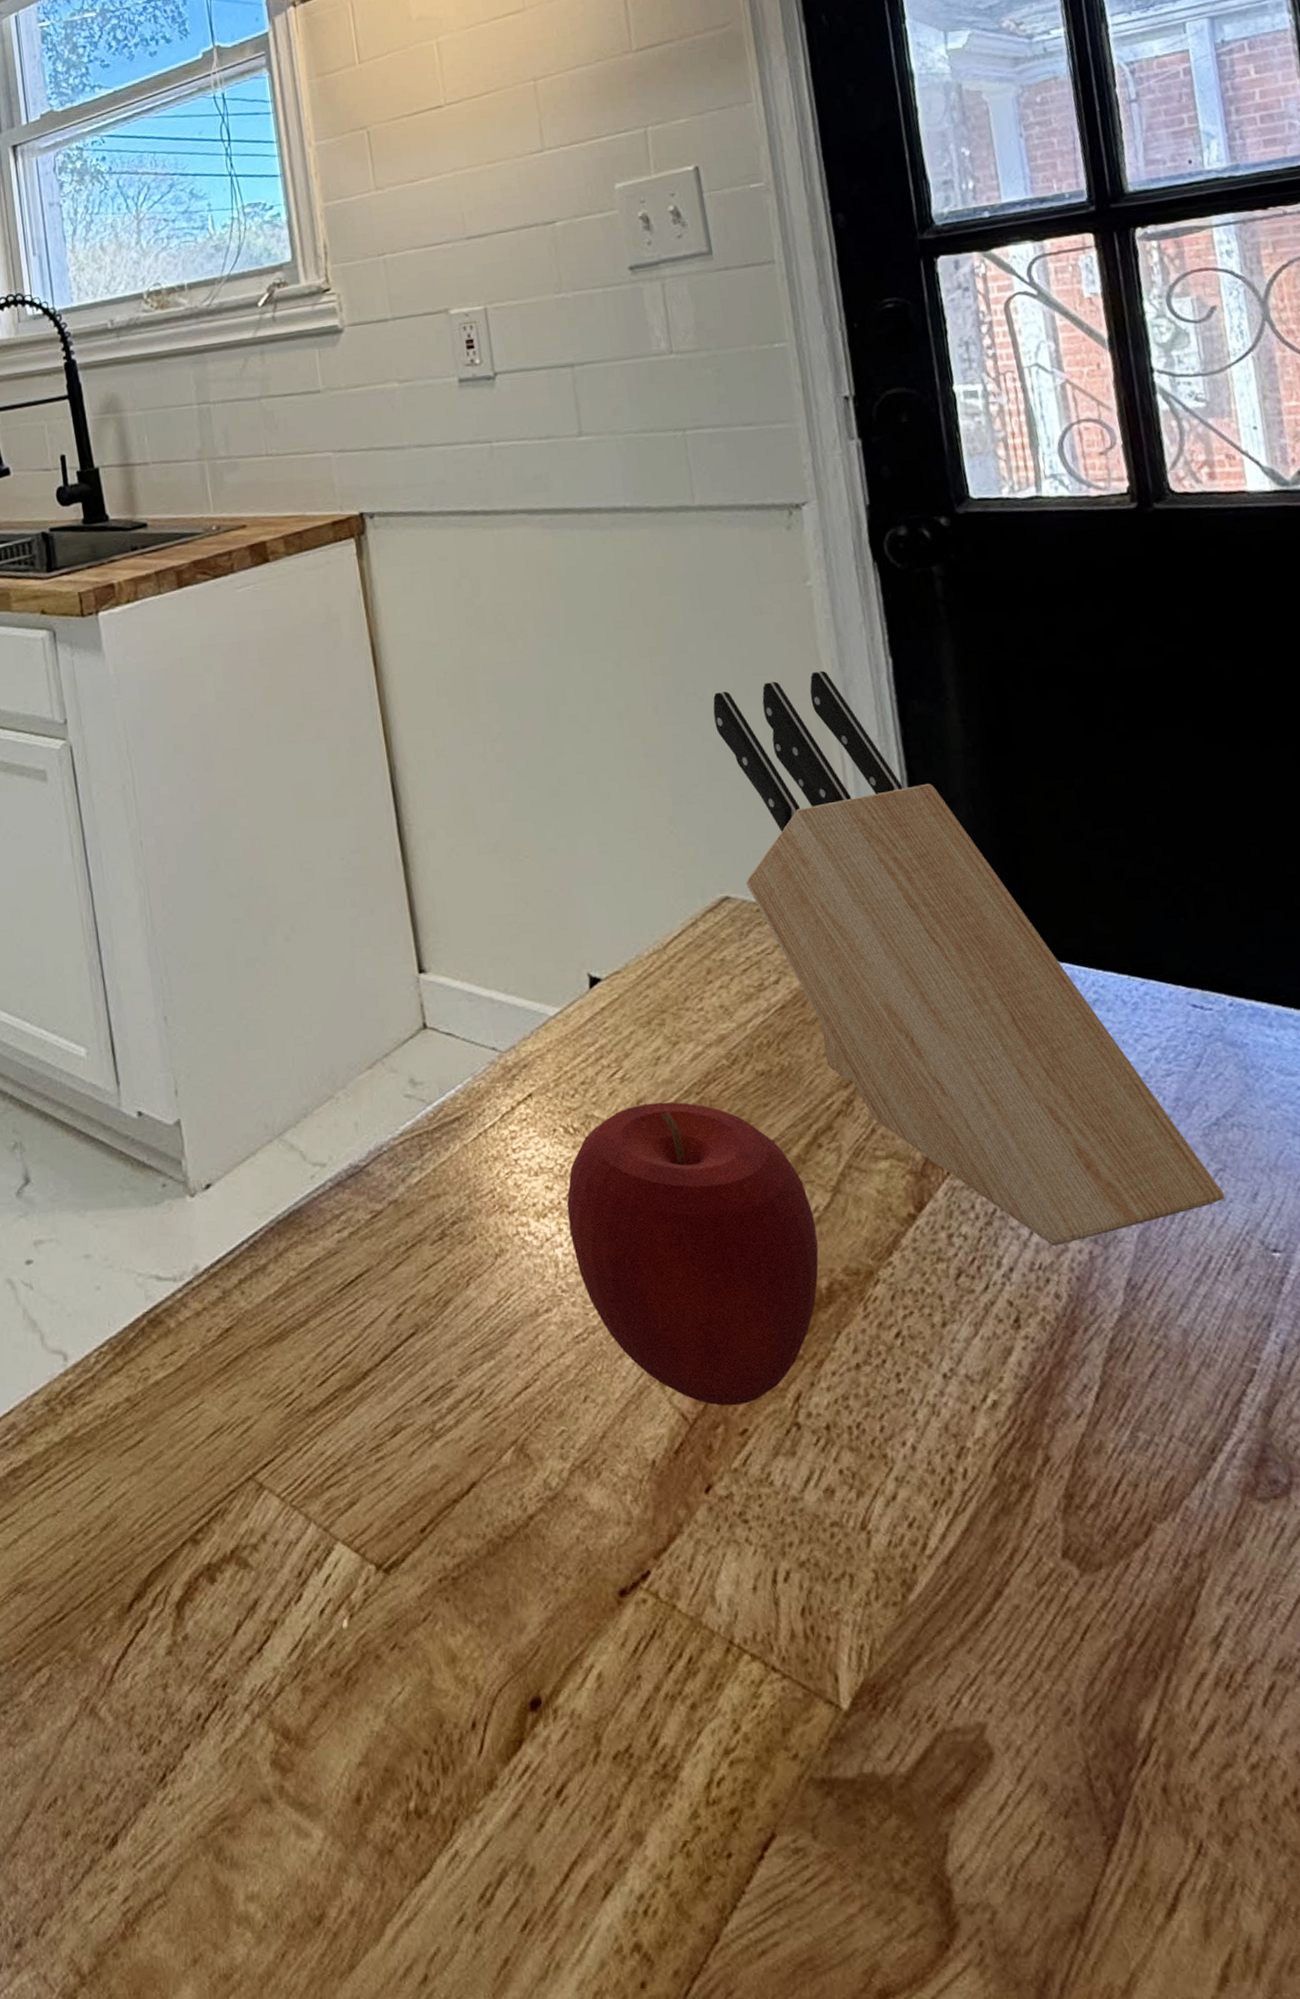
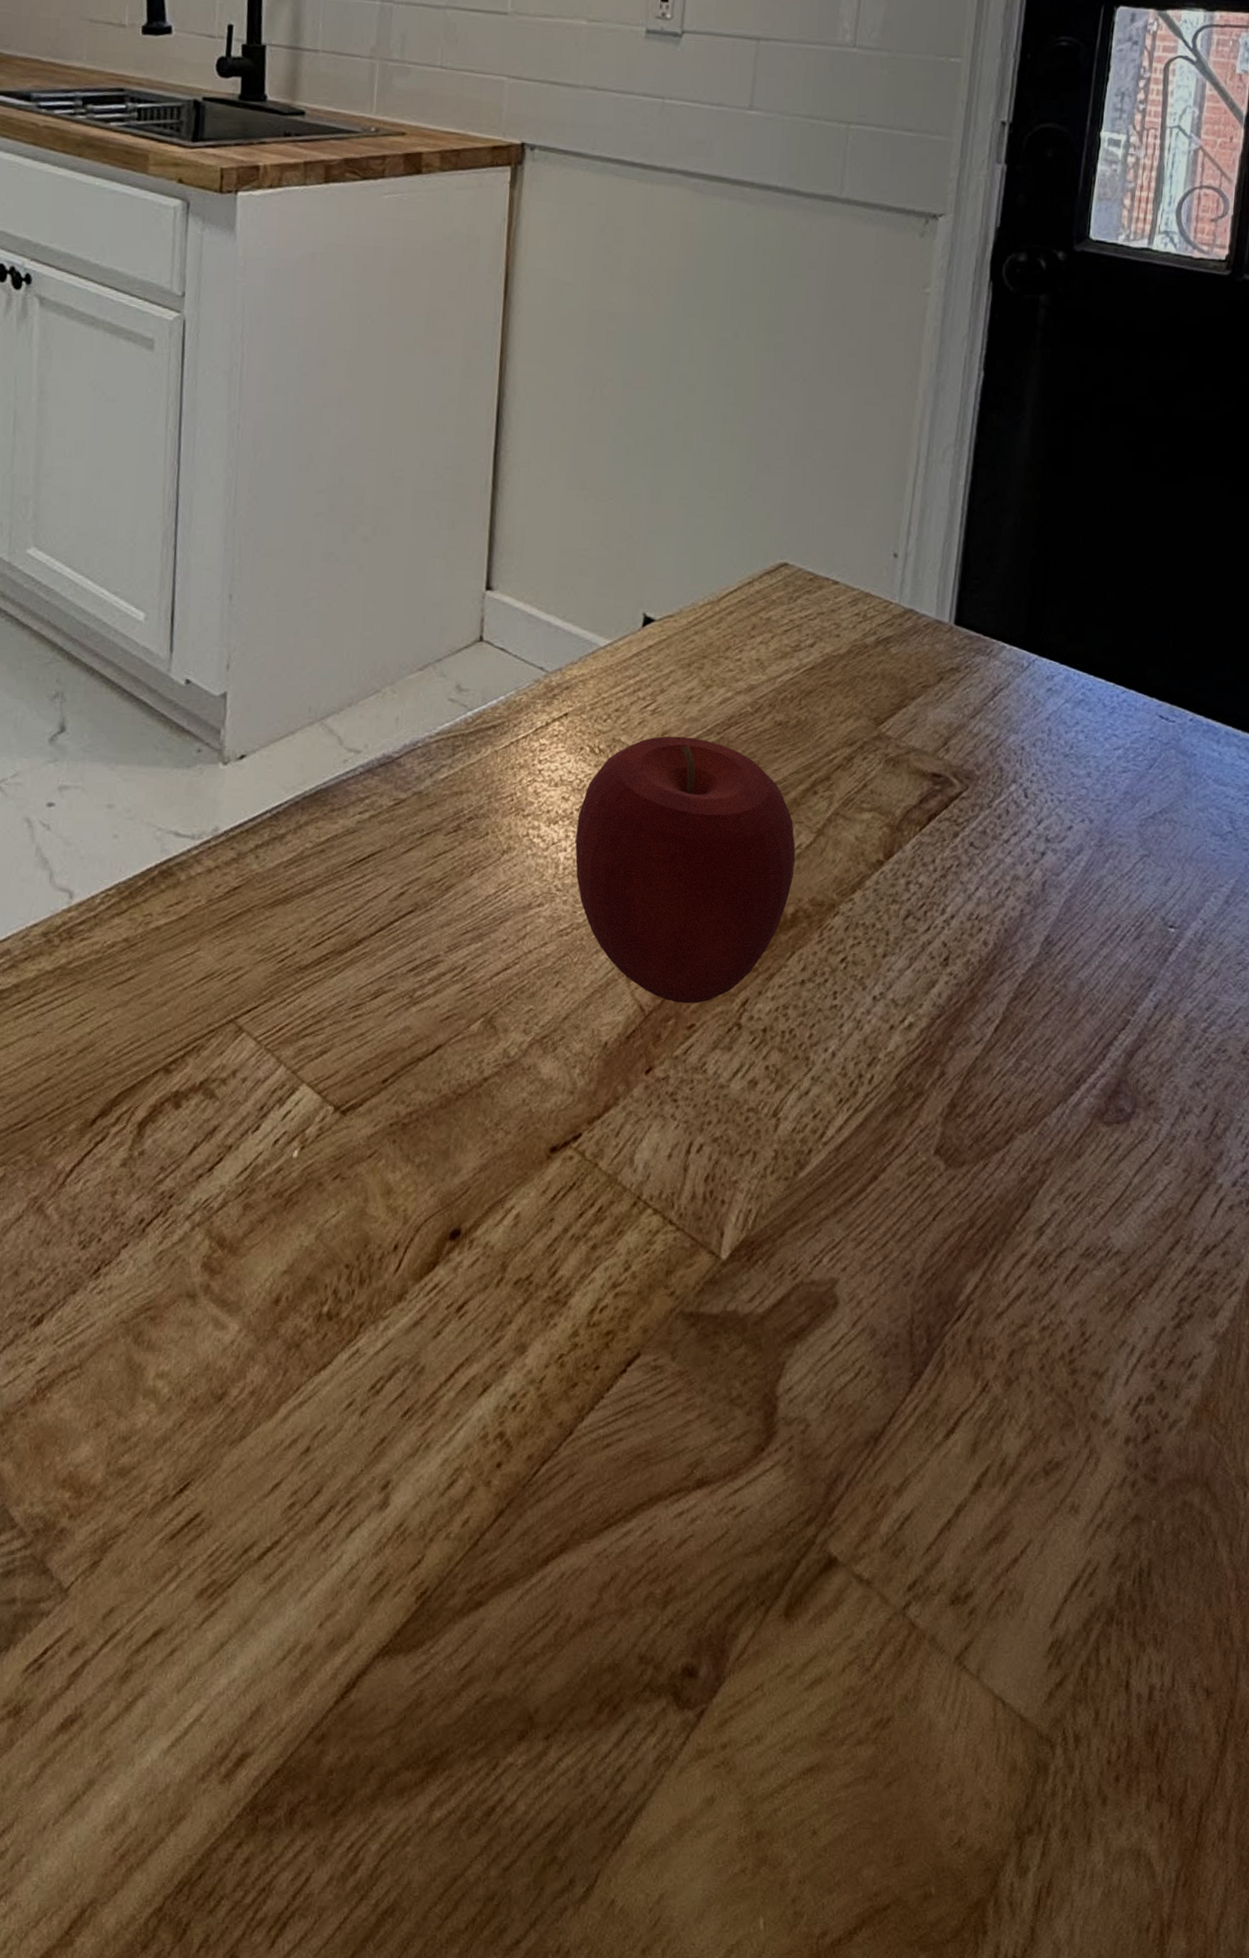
knife block: present [713,670,1225,1246] -> none [805,372,1144,902]

